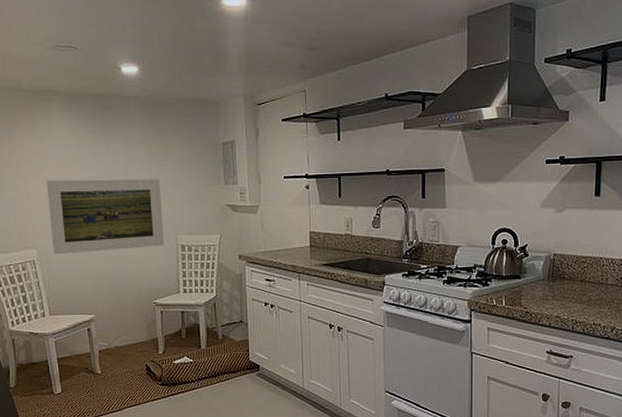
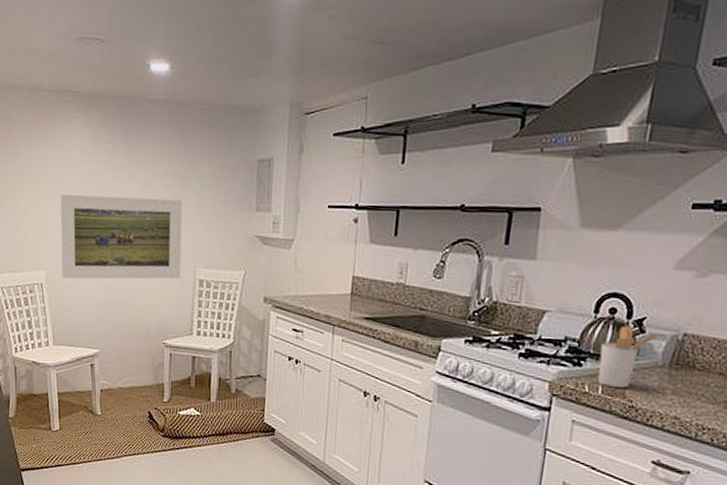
utensil holder: none [500,252,539,299] -> present [597,325,661,388]

